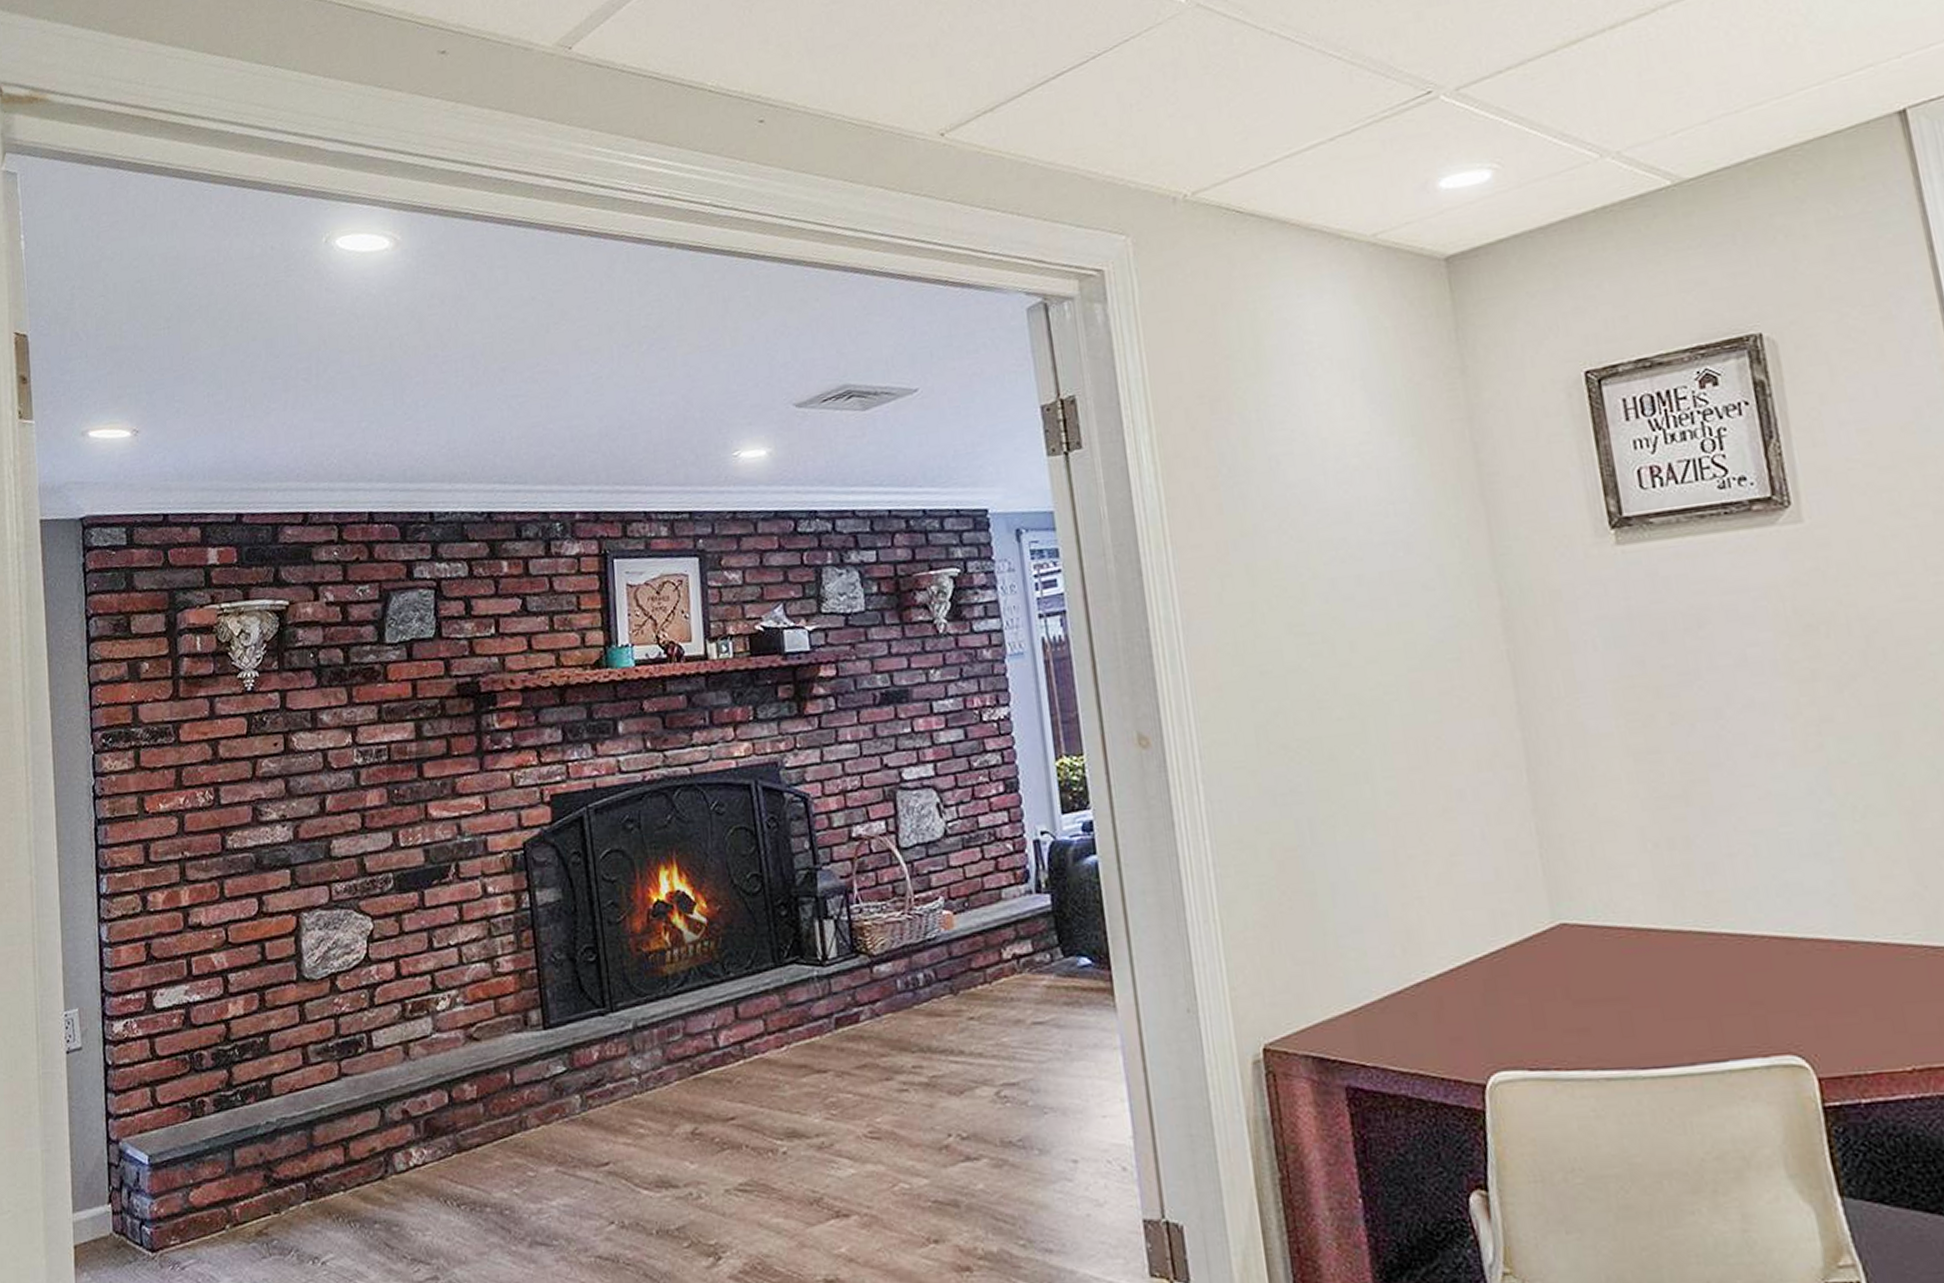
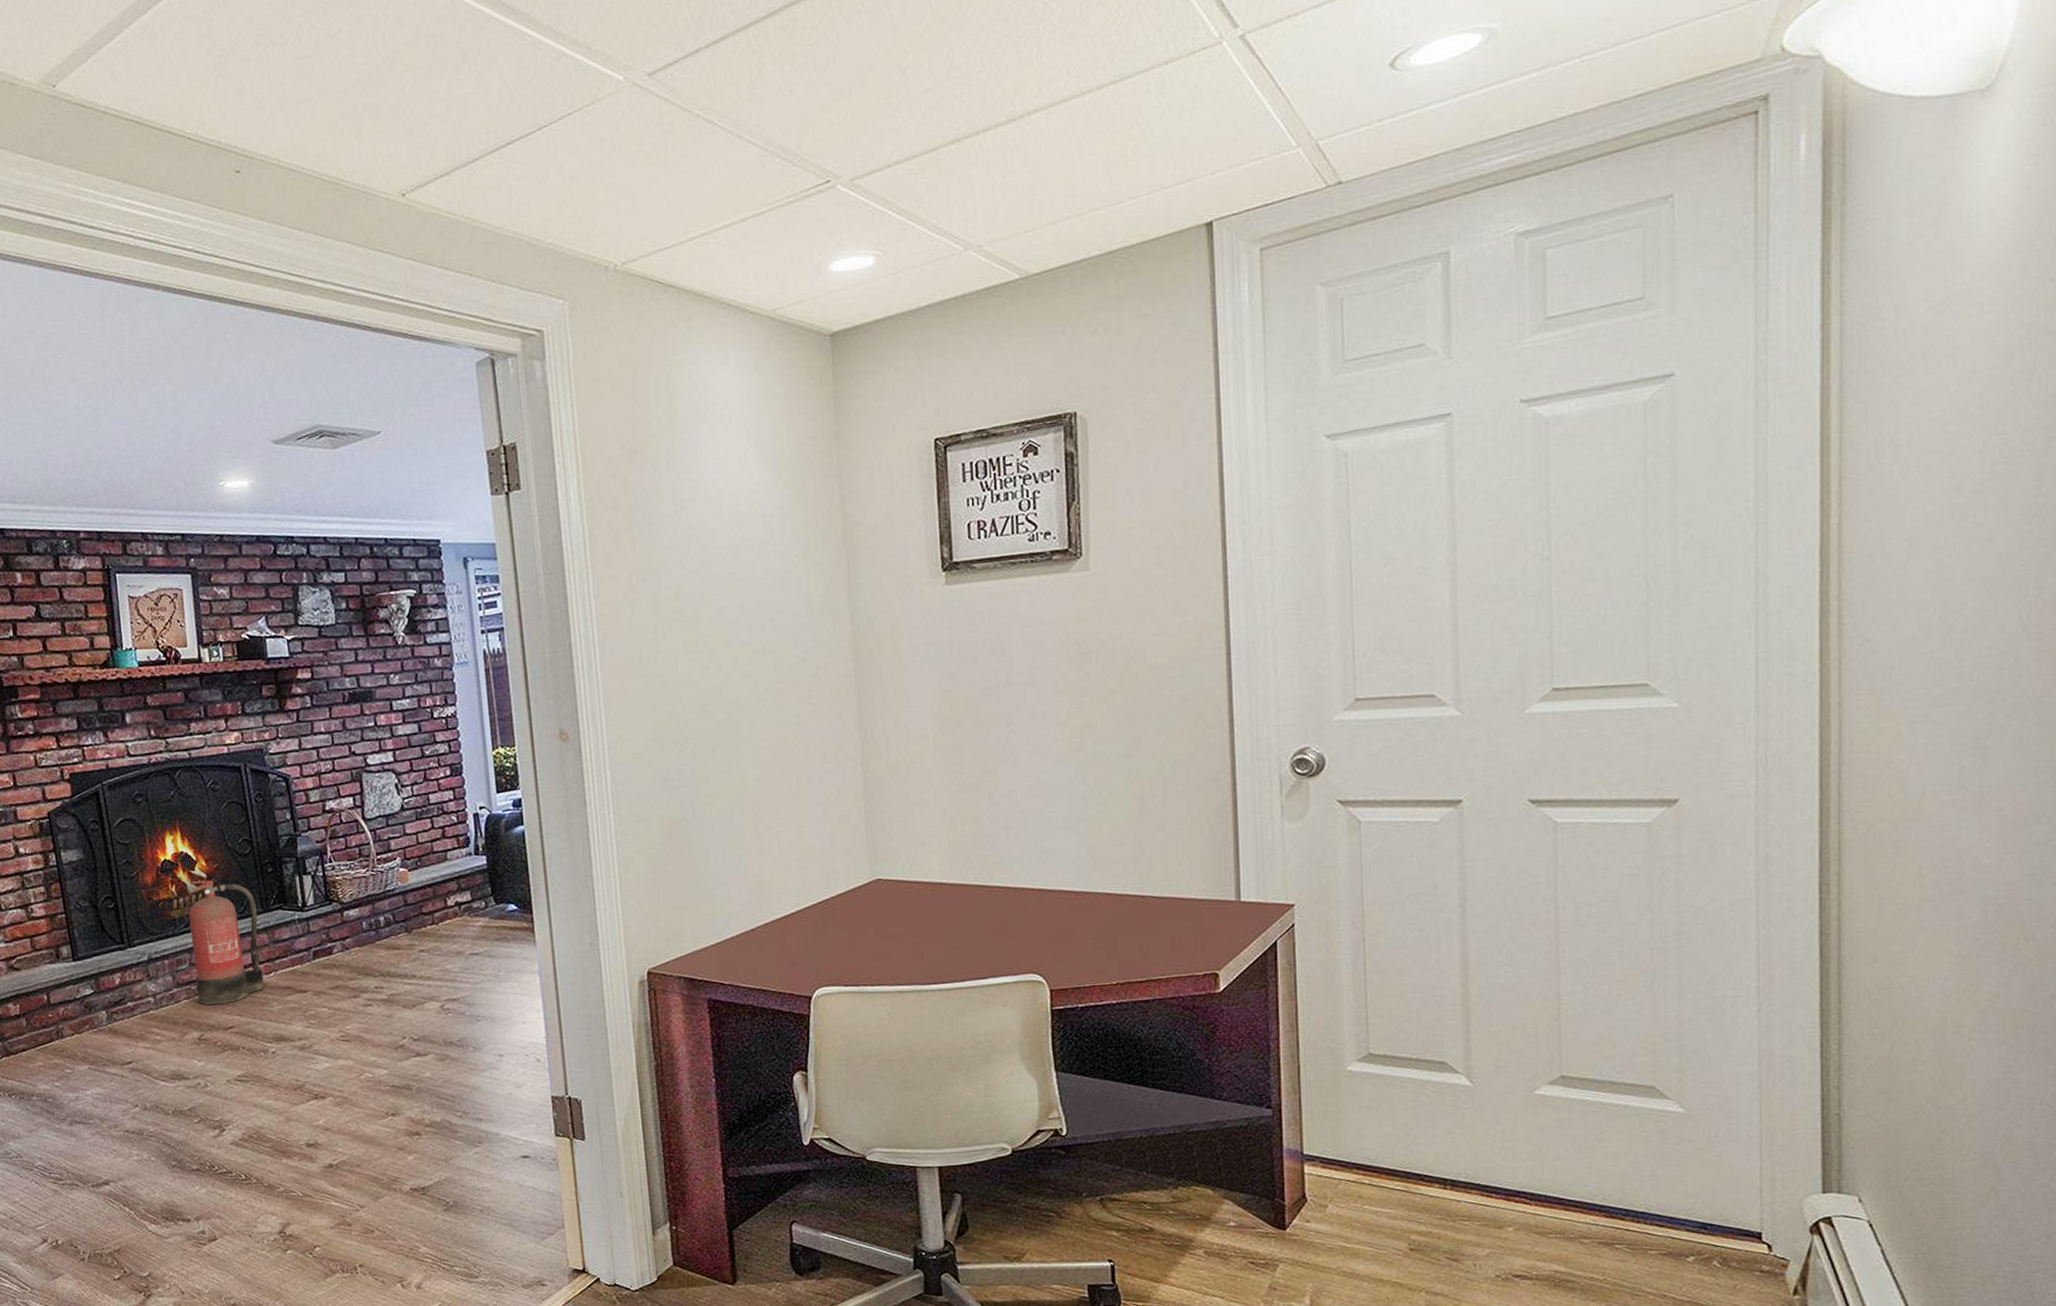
fire extinguisher: none [684,926,775,1089] -> present [188,880,265,1005]

